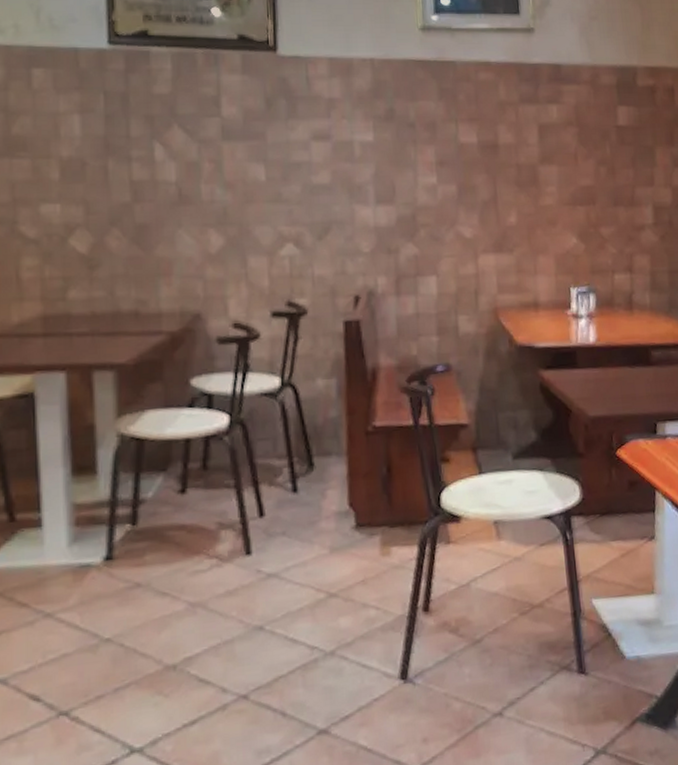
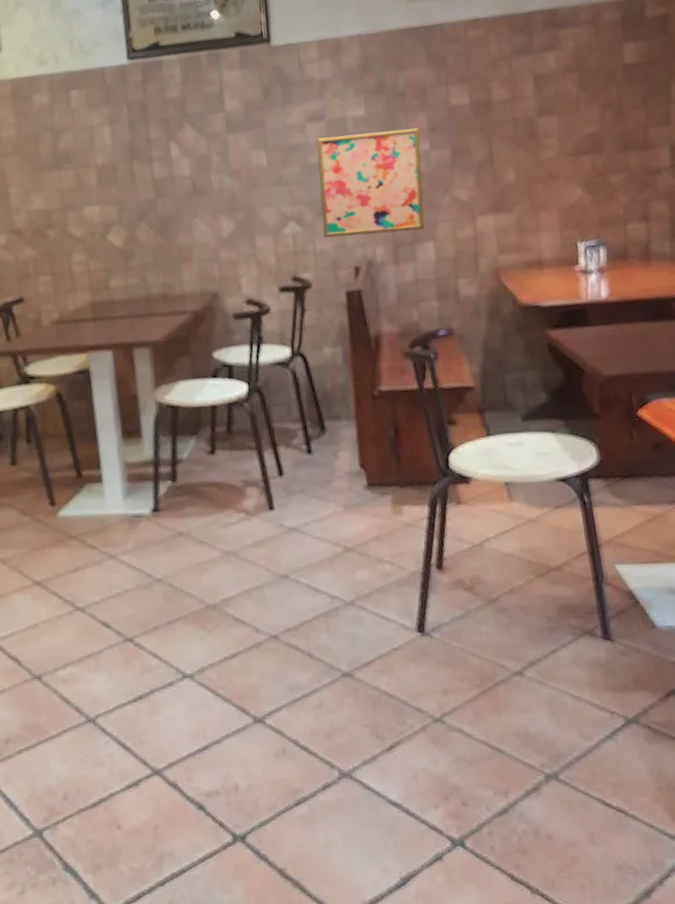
wall art: none [321,158,428,264] -> present [317,128,425,238]

